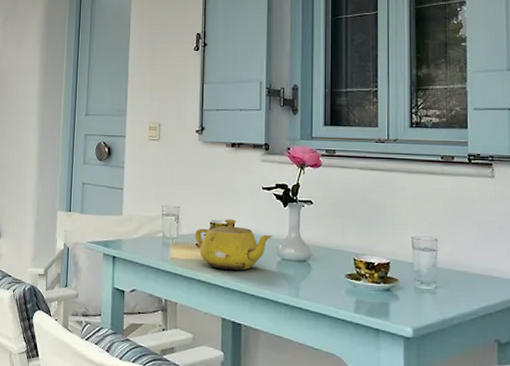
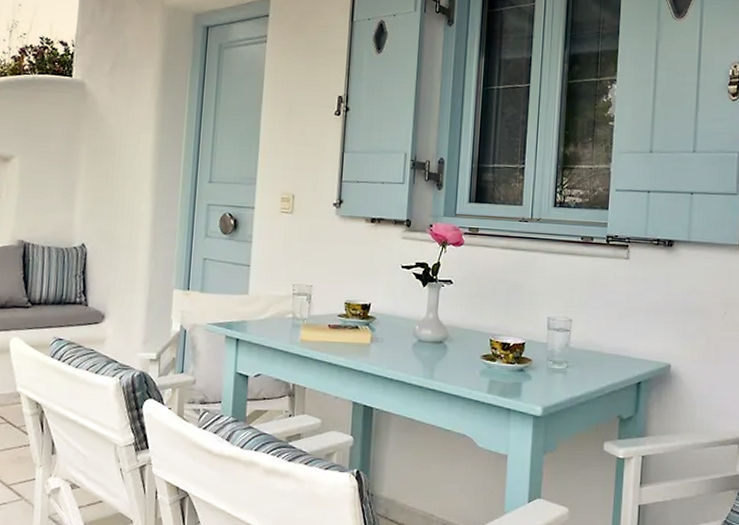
teapot: present [195,219,273,270] -> none [328,299,410,353]

